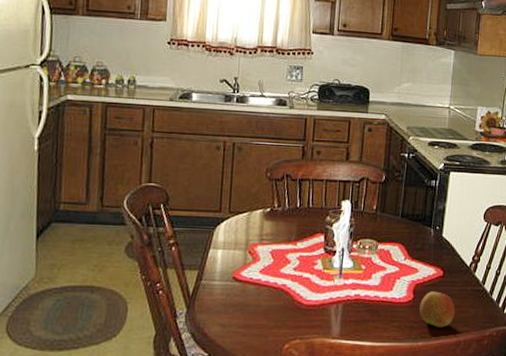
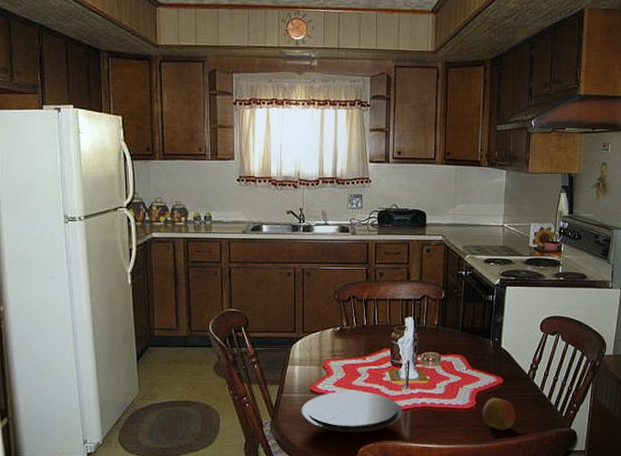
plate: none [221,279,334,326] -> present [301,390,403,432]

